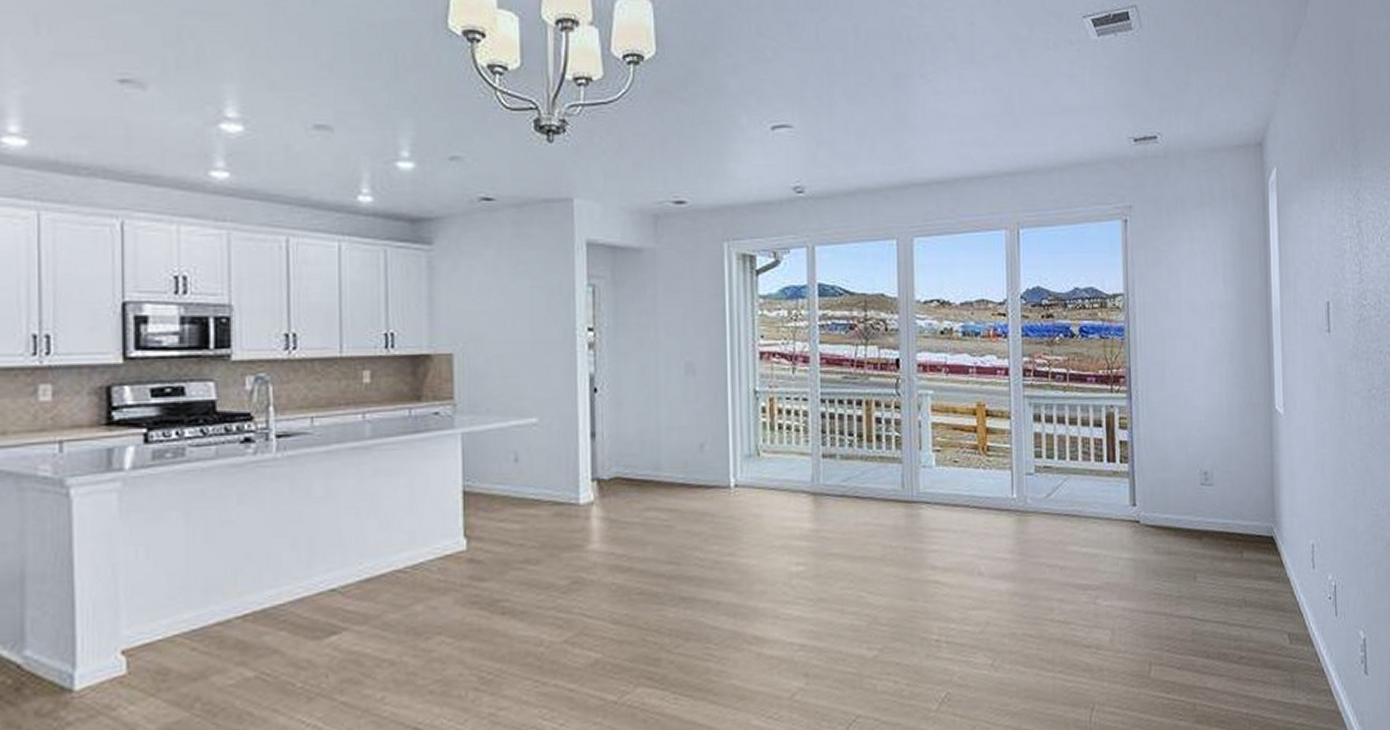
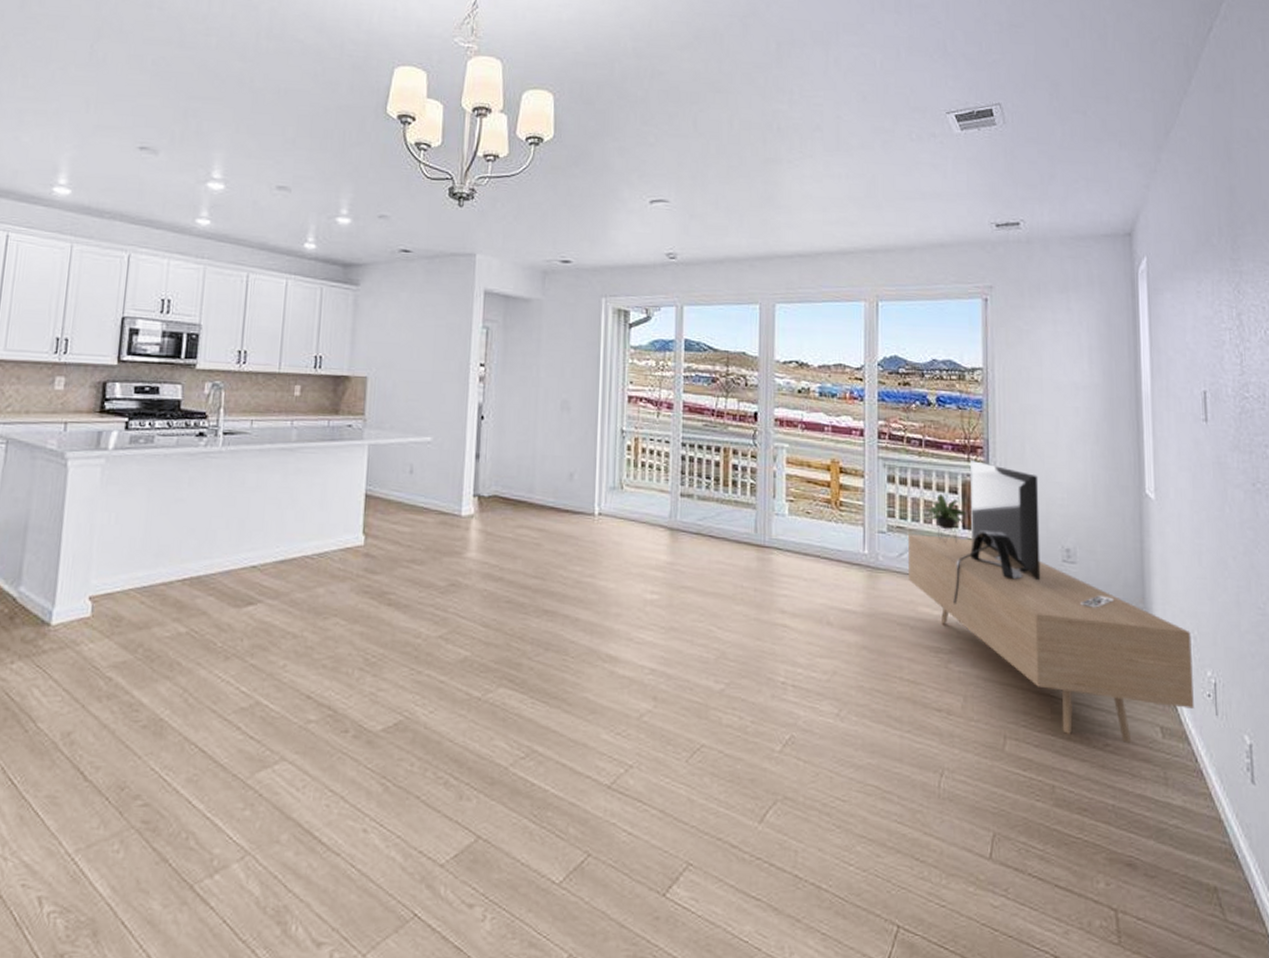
media console: none [1054,391,1317,654] -> present [907,461,1194,744]

